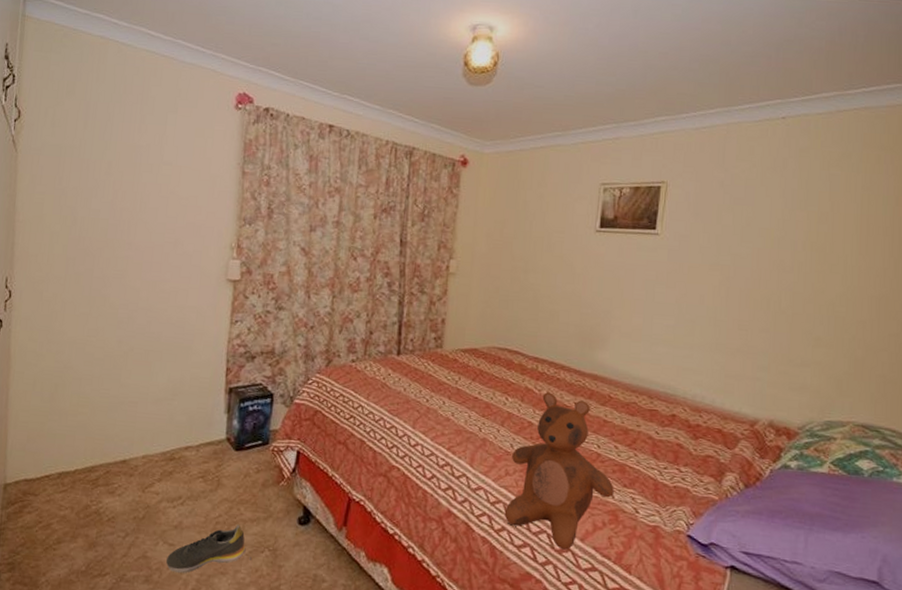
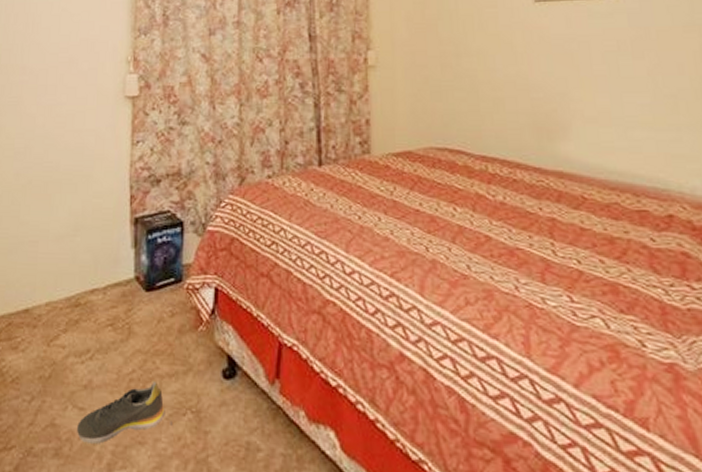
teddy bear: present [504,392,614,550] -> none [470,197,609,400]

